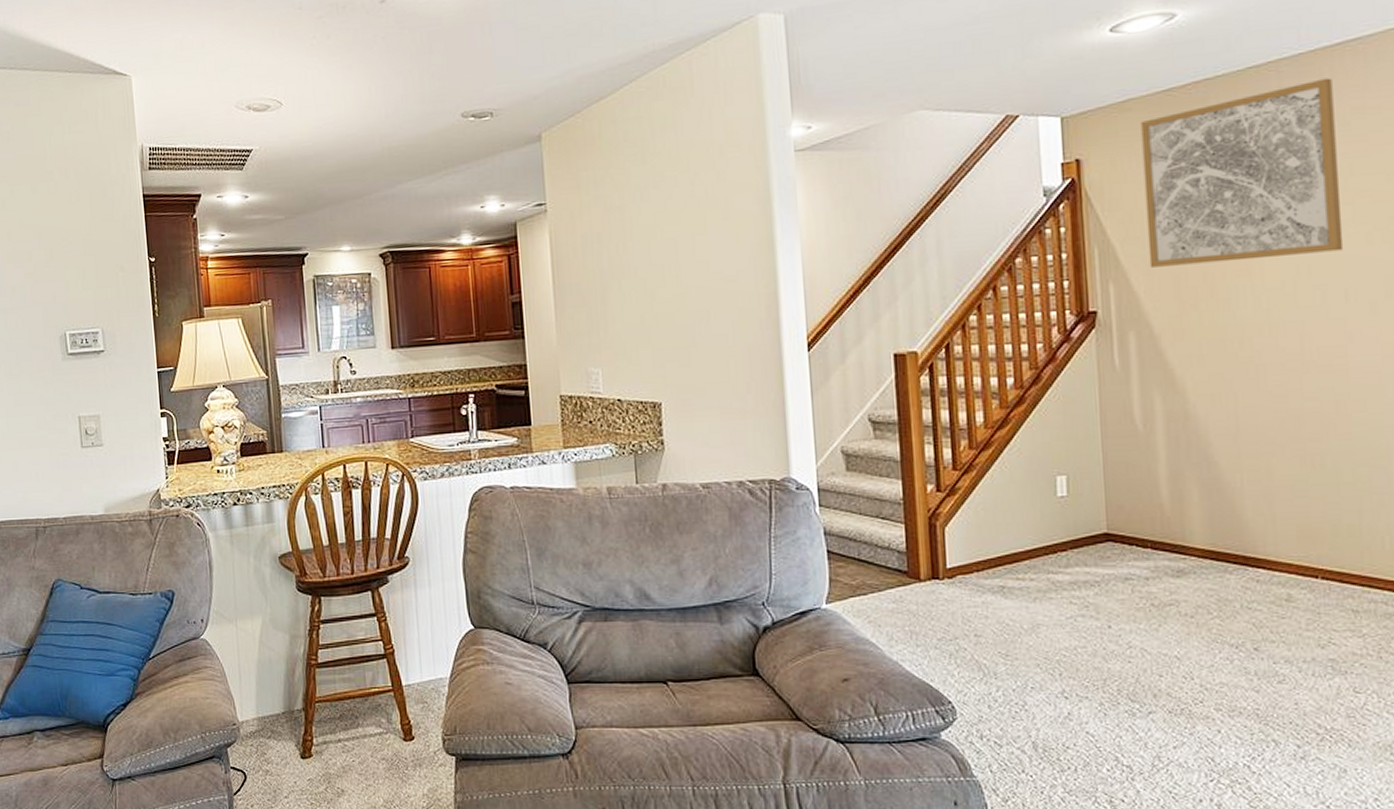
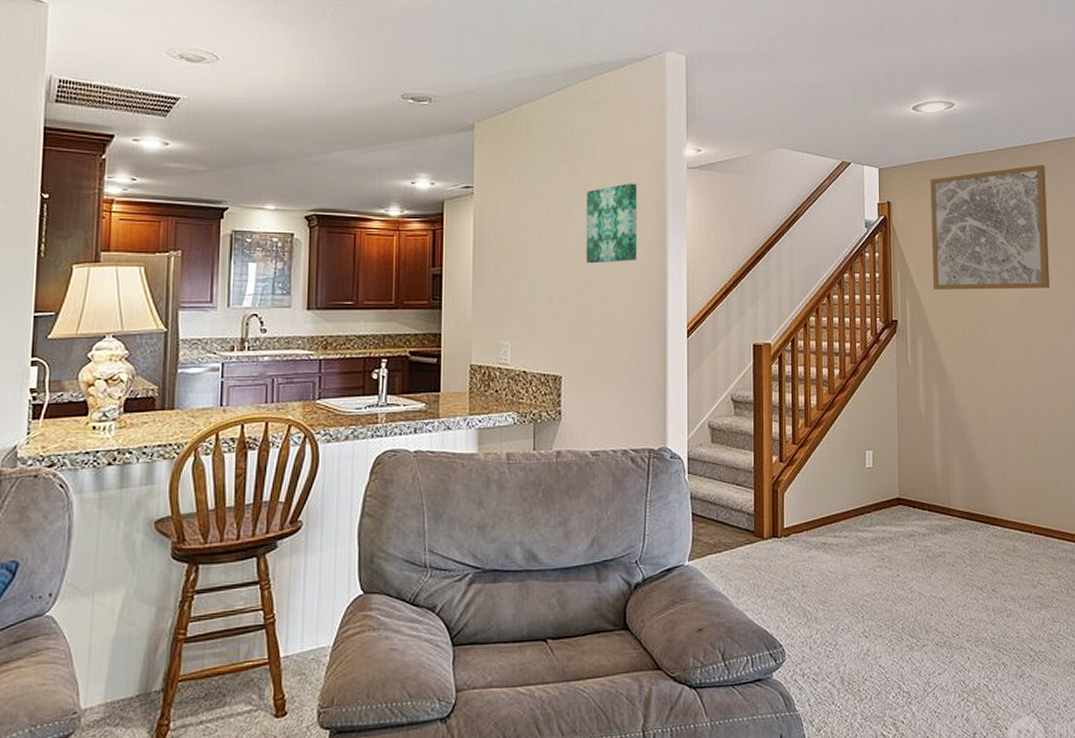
wall art: none [674,177,739,276] -> present [586,183,638,264]

